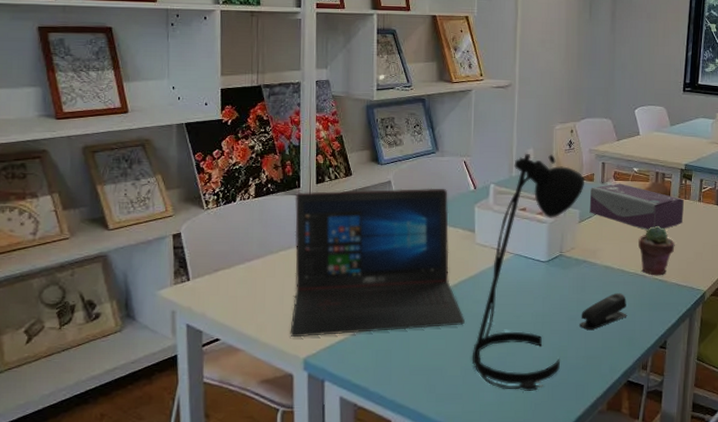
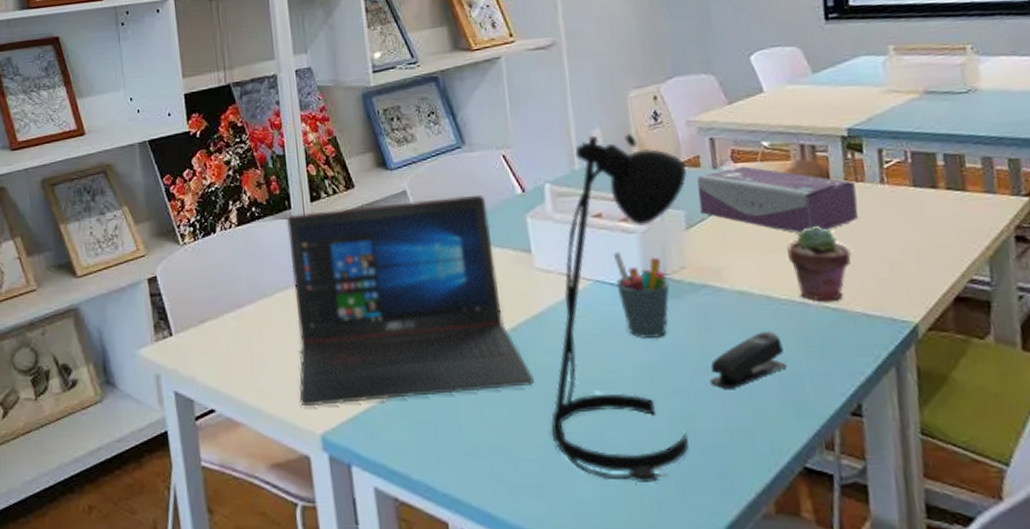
pen holder: none [529,234,563,295] -> present [612,251,670,338]

